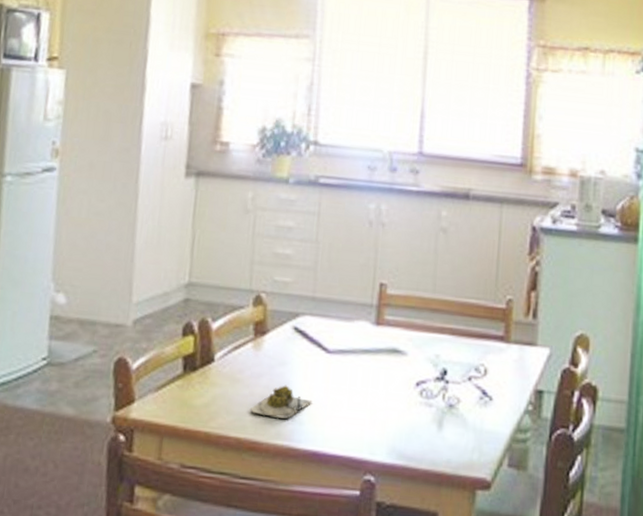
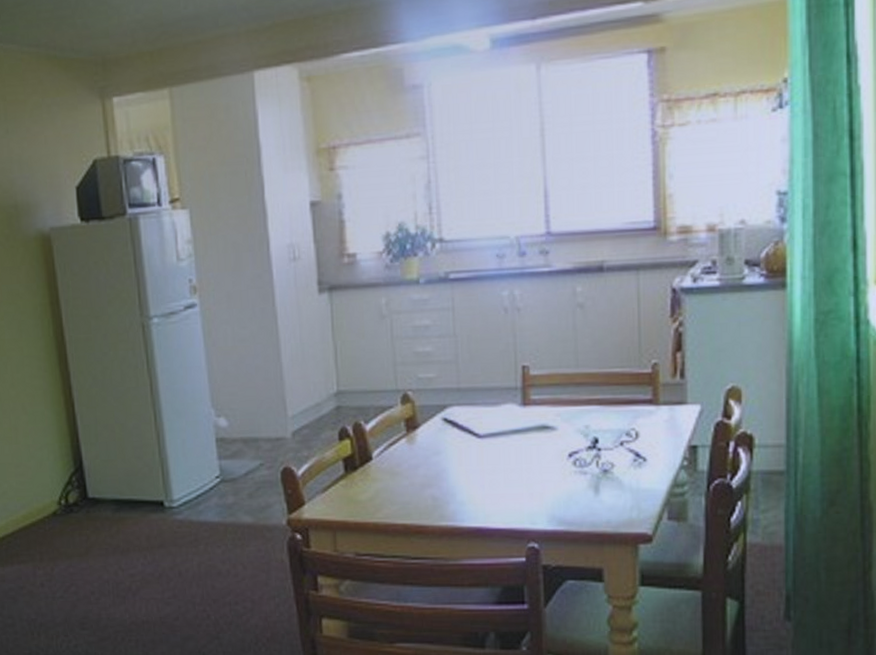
succulent plant: present [250,385,313,419] -> none [413,472,470,502]

